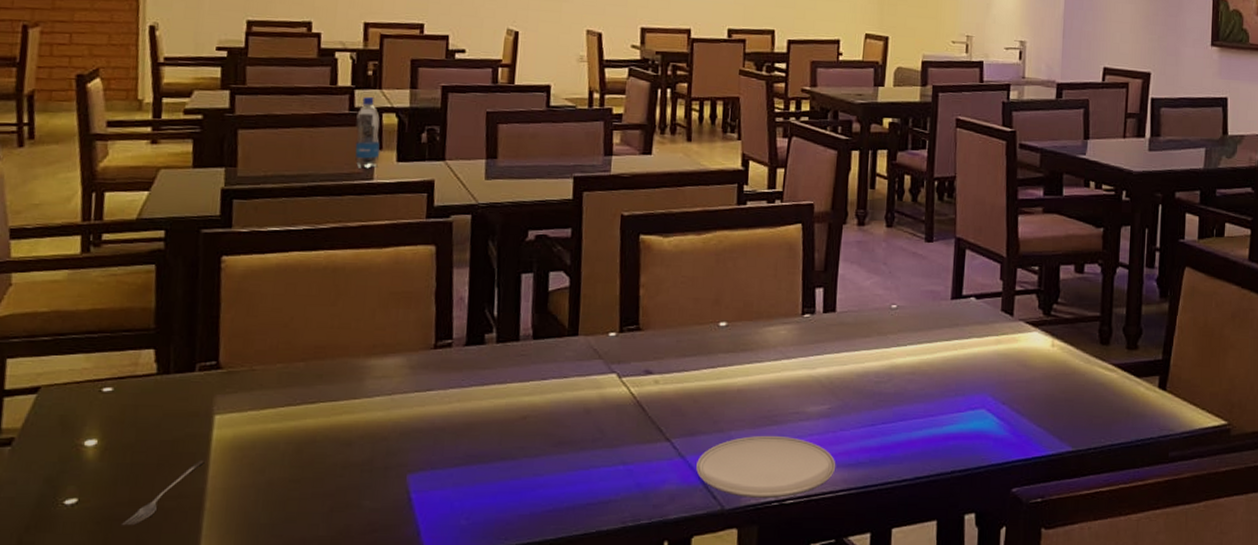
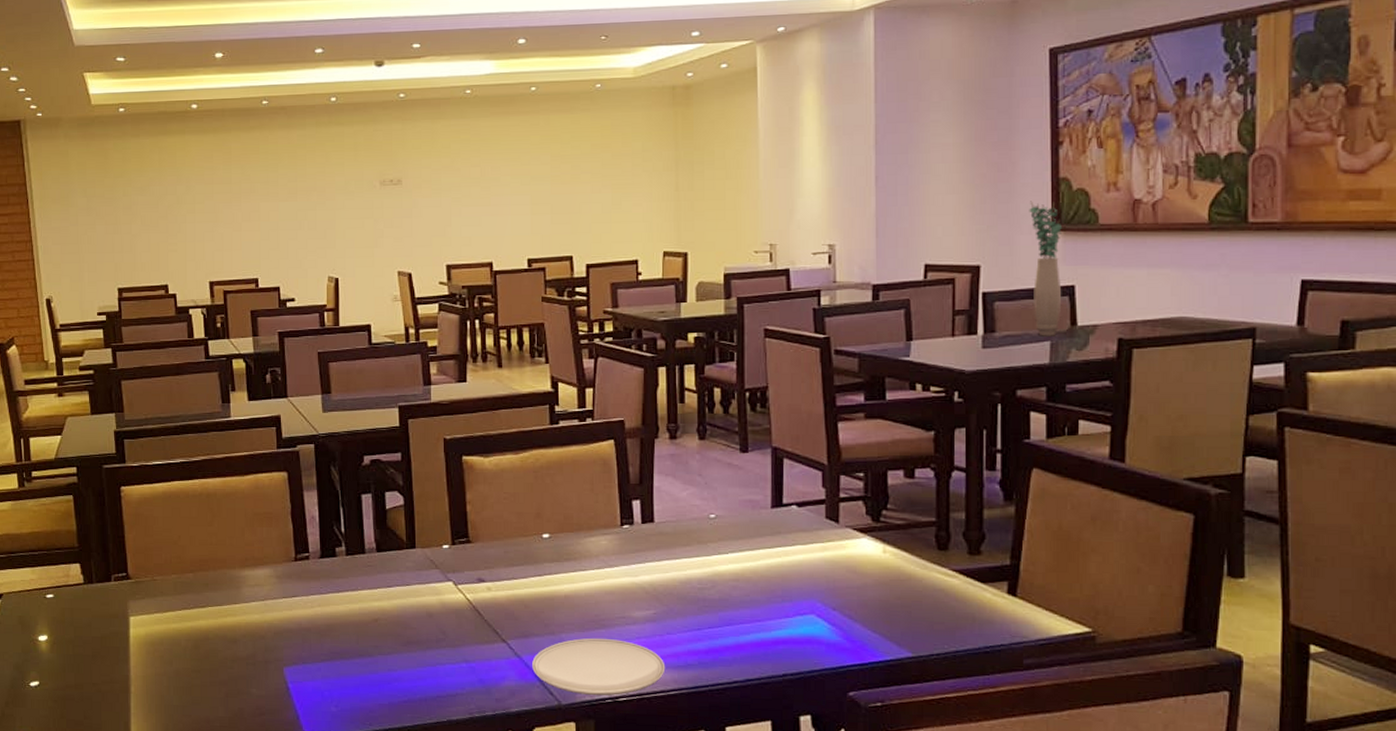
fork: present [122,460,205,526] -> none [72,652,126,704]
bottle: present [355,97,380,169] -> none [212,346,234,408]
vase: none [1193,17,1220,145] -> present [1029,201,1063,338]

